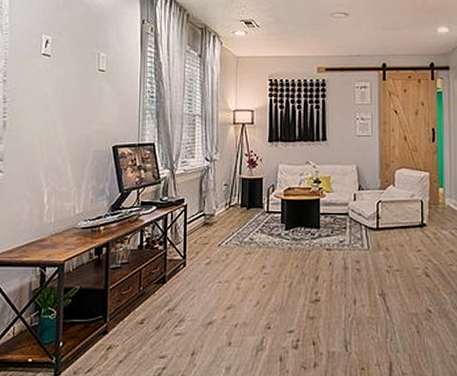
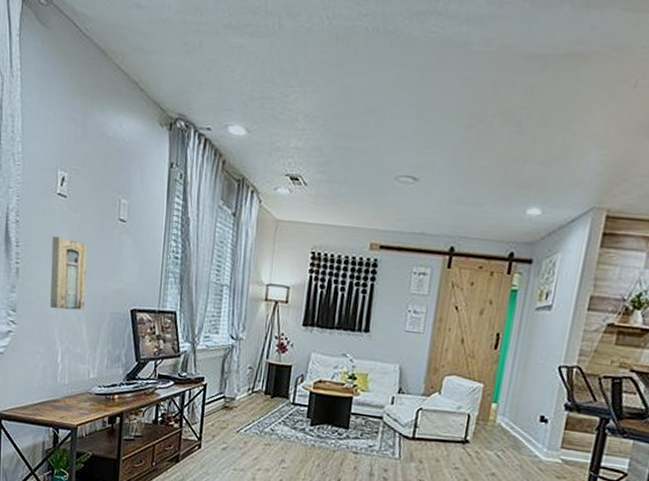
wall art: none [36,90,71,154] -> present [50,236,88,311]

